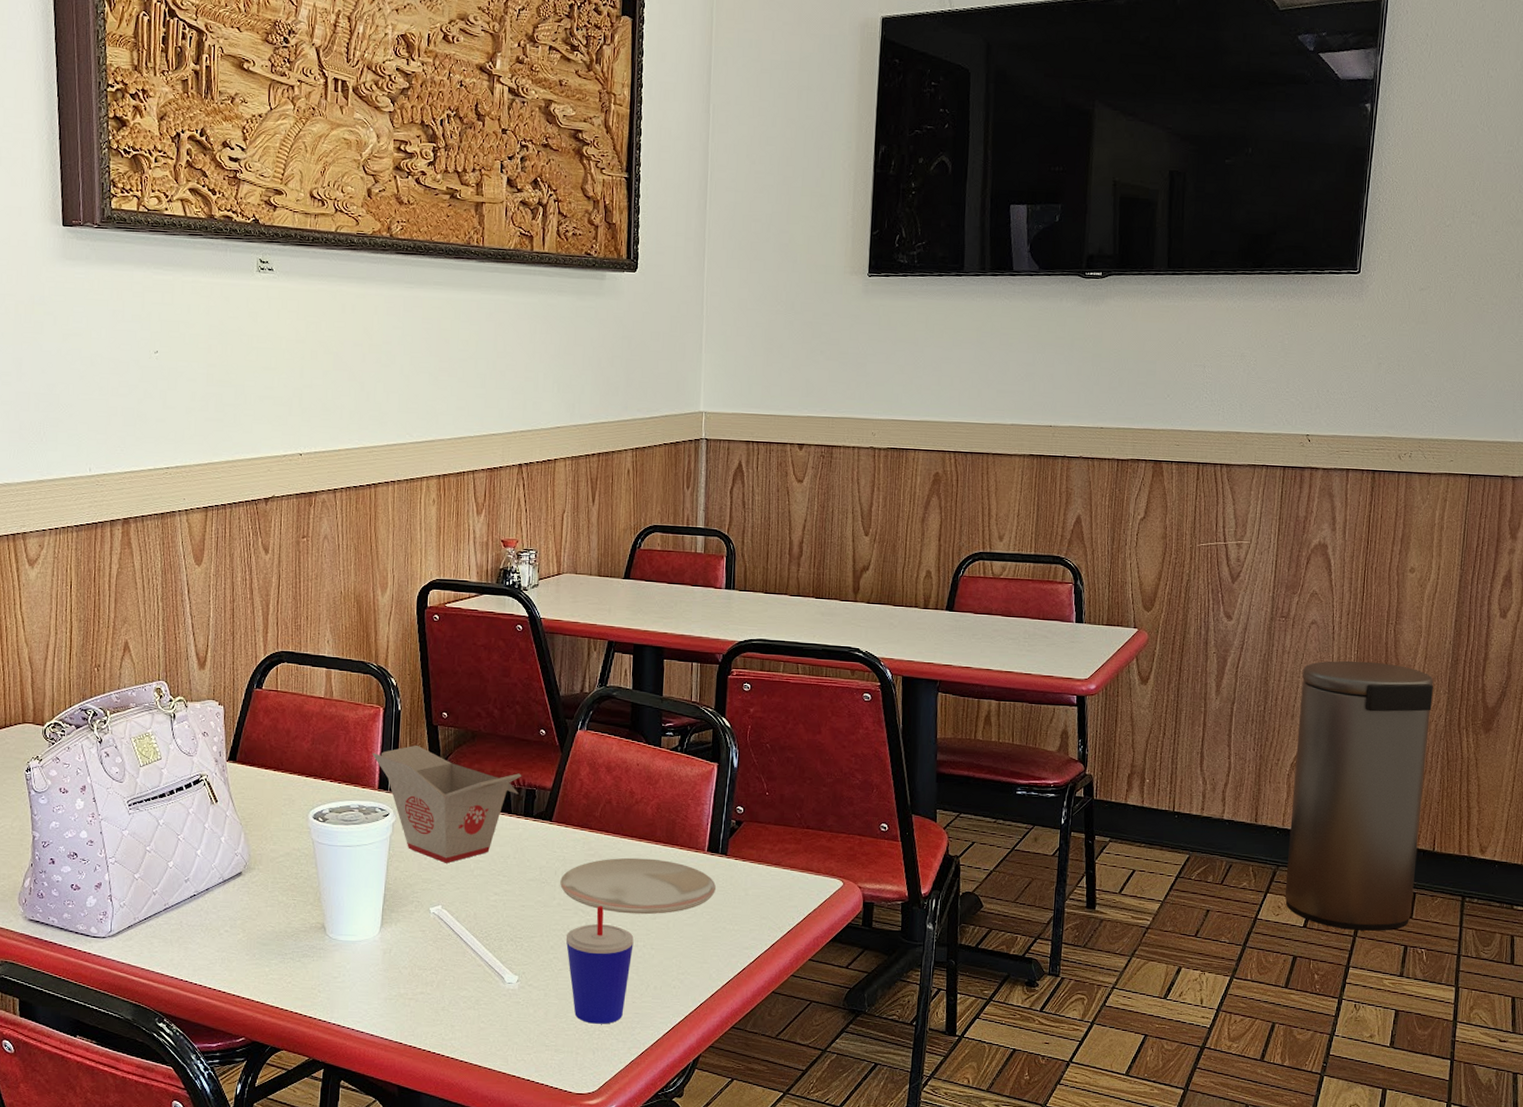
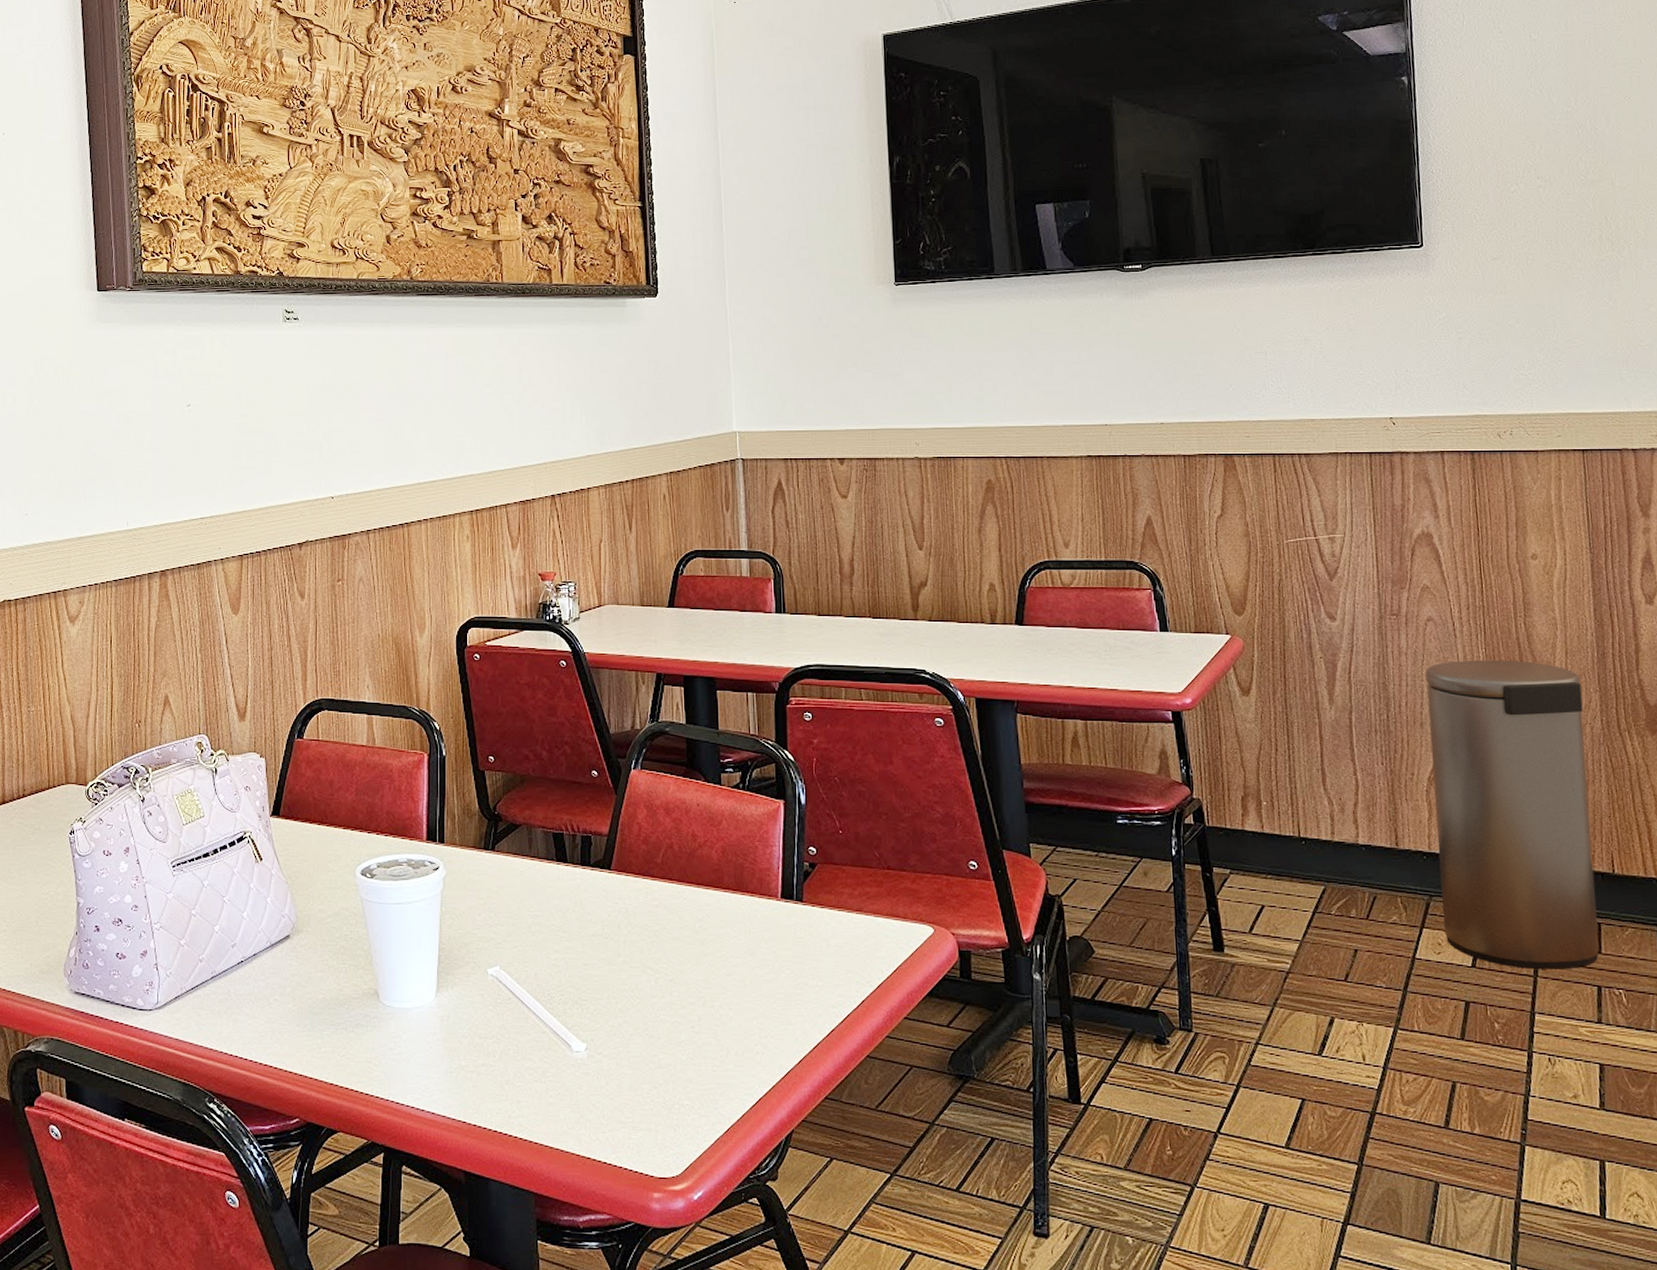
takeout container: present [372,745,522,863] -> none [418,792,576,919]
plate: present [560,857,717,915] -> none [624,907,795,971]
beverage cup: present [565,905,634,1024] -> none [634,962,709,1097]

